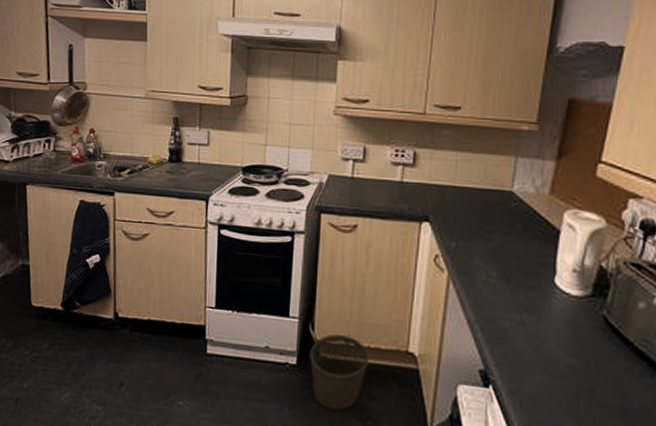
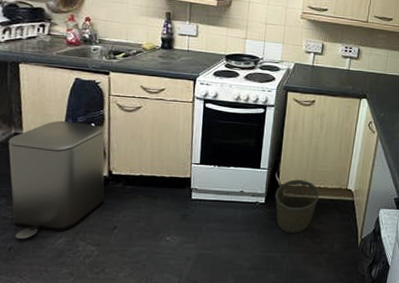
pedal bin: none [15,250,111,391] -> present [8,120,105,240]

